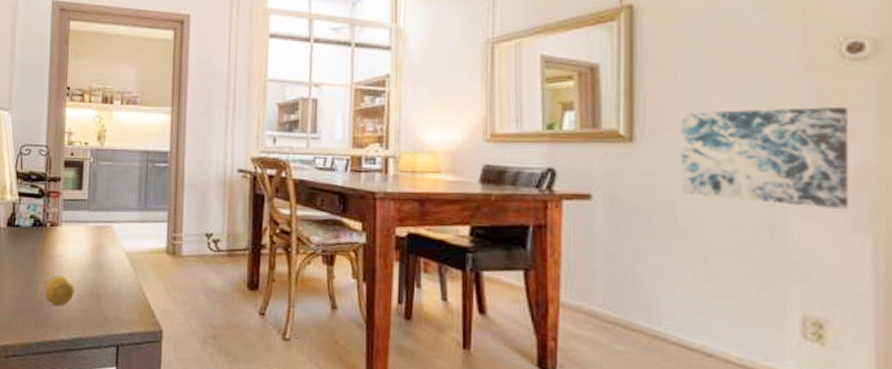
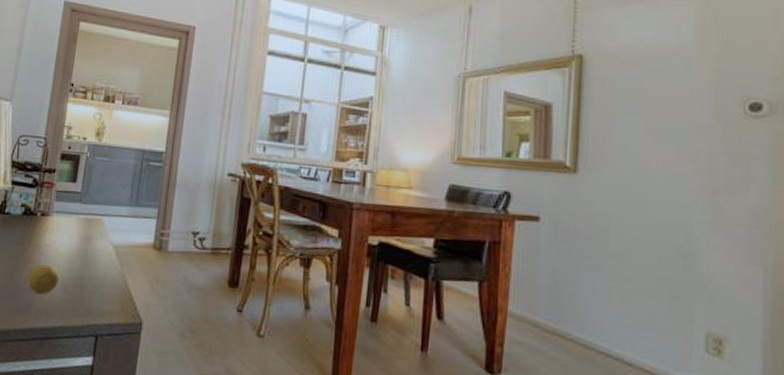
wall art: present [681,107,850,210] -> none [614,150,748,243]

